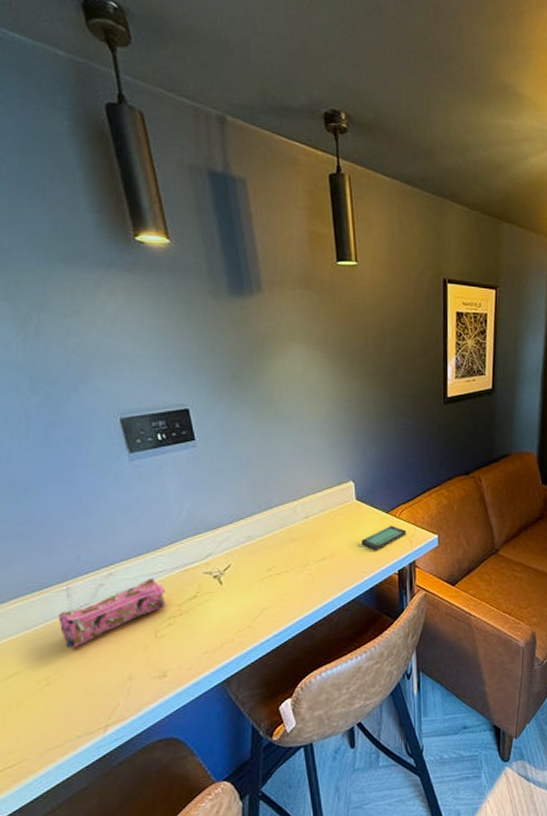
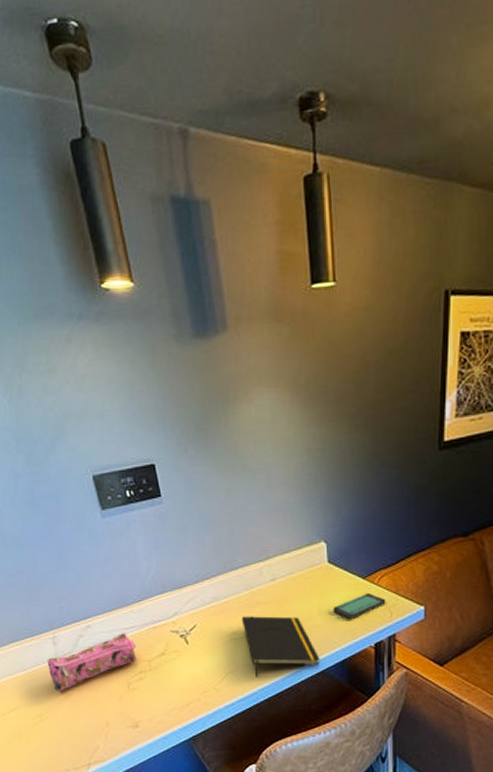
notepad: none [276,551,351,612] -> present [241,616,320,677]

